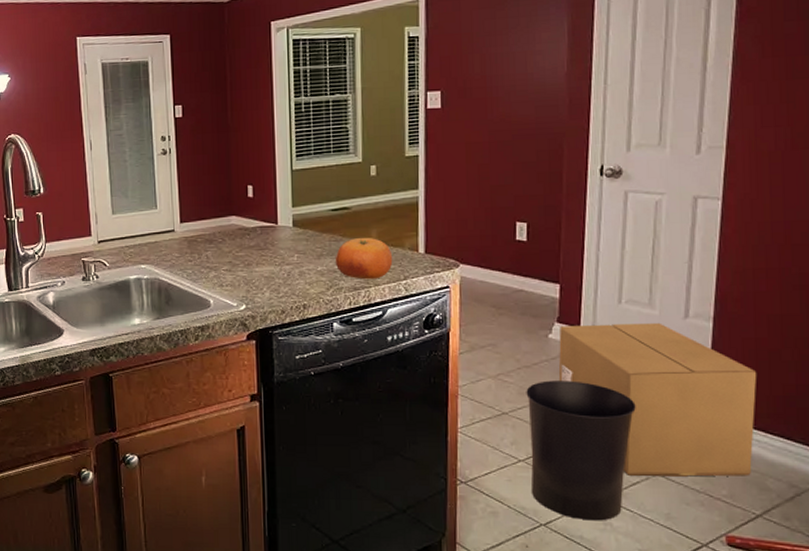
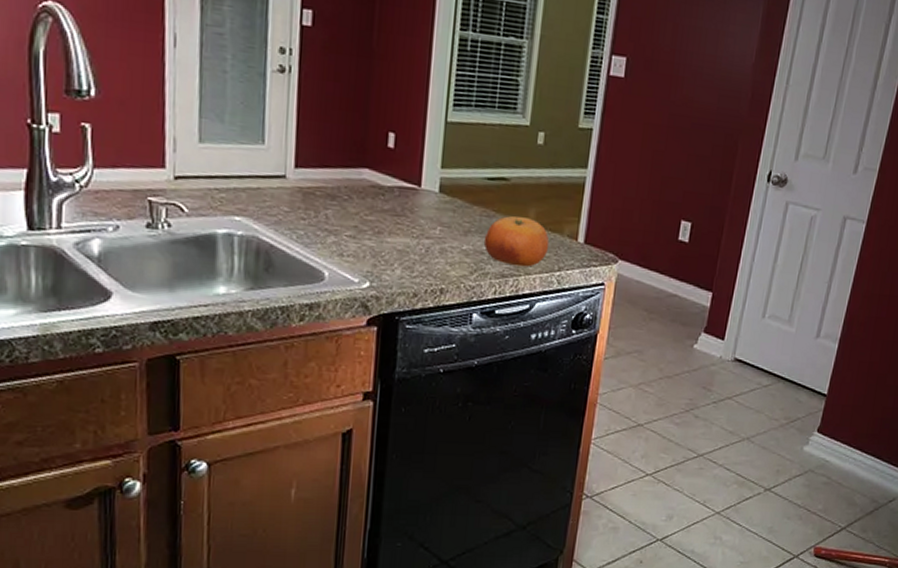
waste bin: present [526,380,636,521] -> none [654,392,761,535]
box: present [558,322,757,477] -> none [696,337,865,492]

